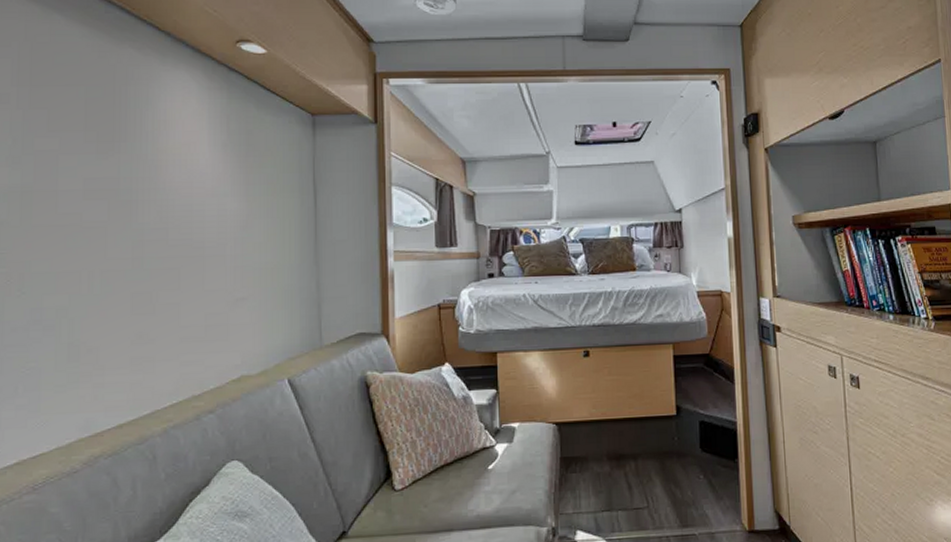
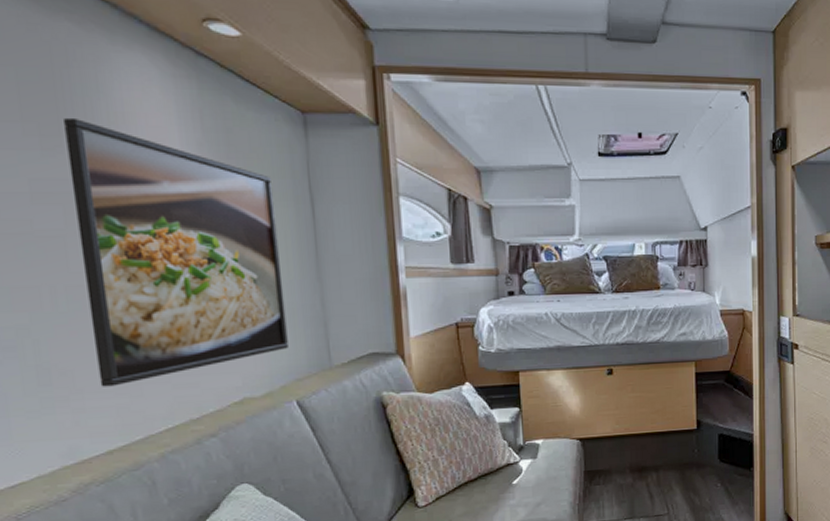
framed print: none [116,126,284,364] -> present [62,117,288,387]

